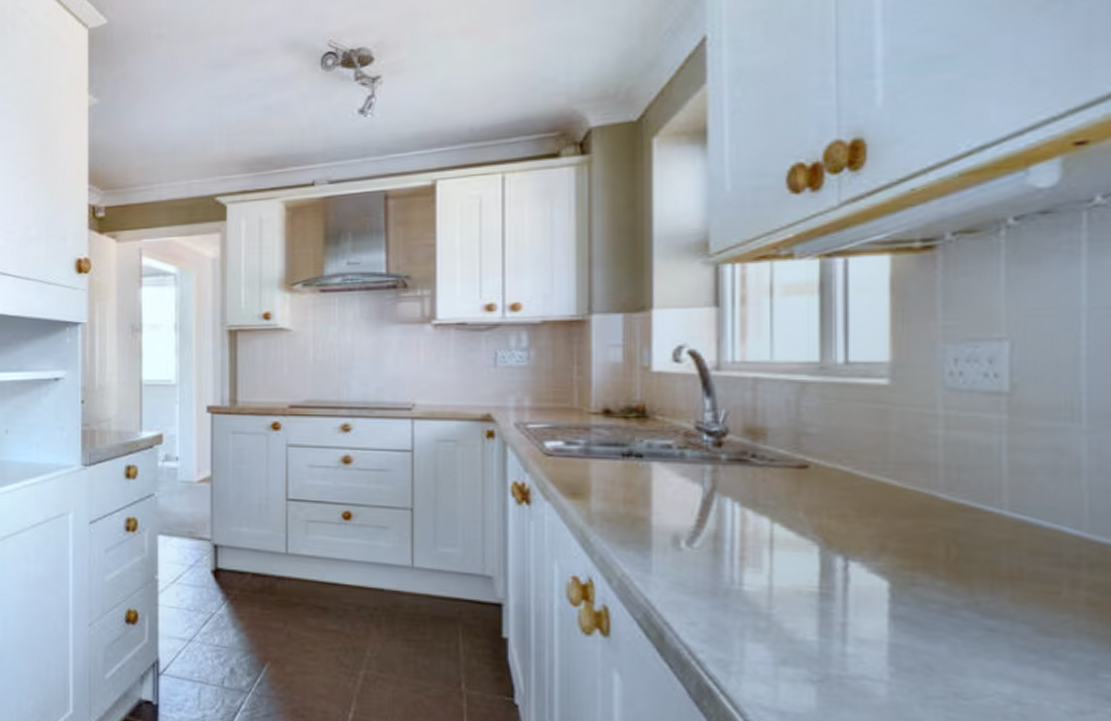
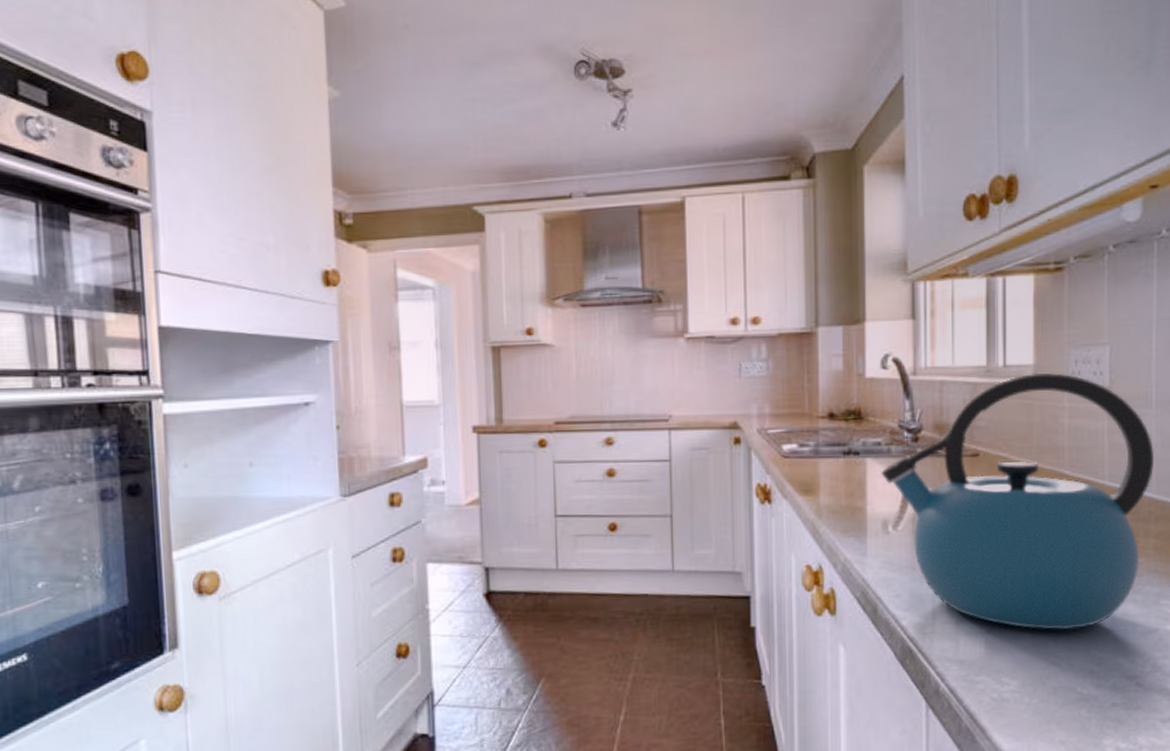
kettle: none [671,372,1085,695] -> present [881,372,1154,631]

